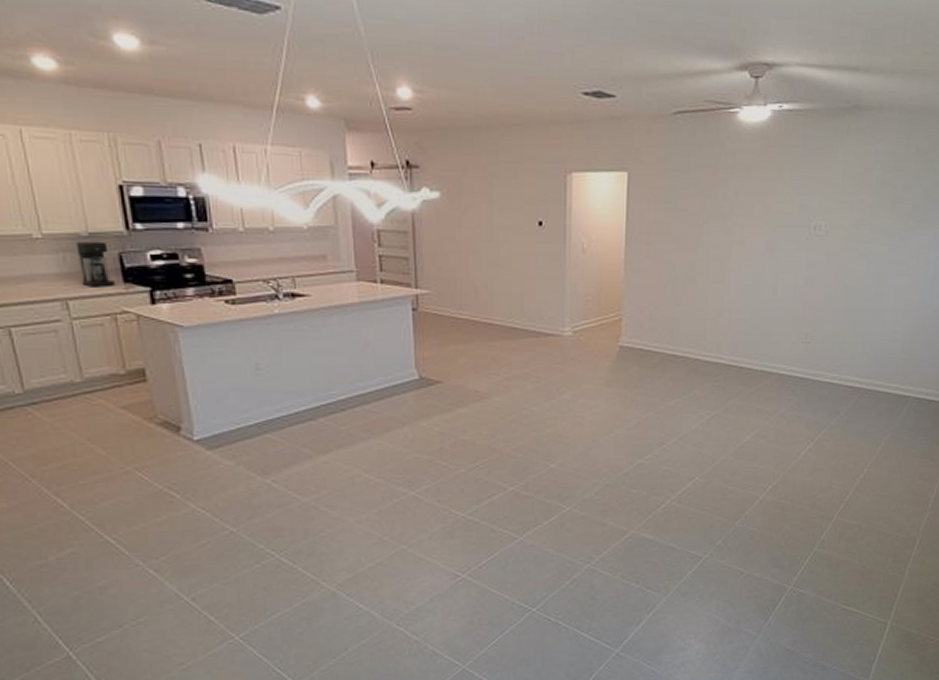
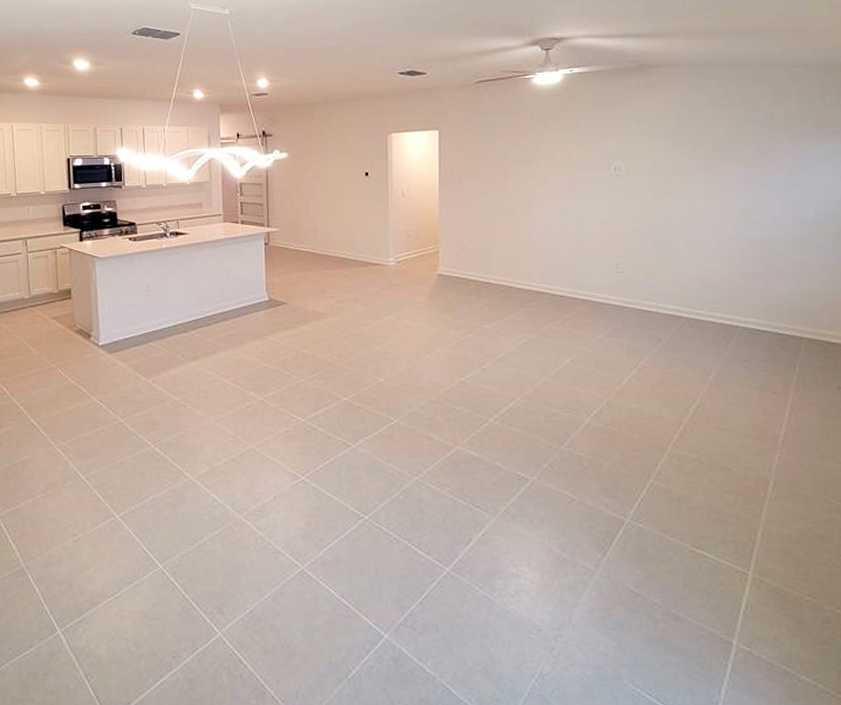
coffee maker: present [76,241,115,287] -> none [36,197,58,230]

